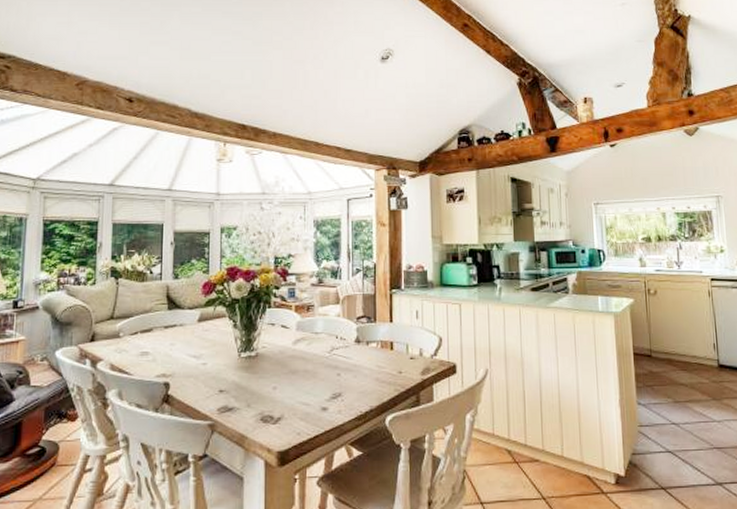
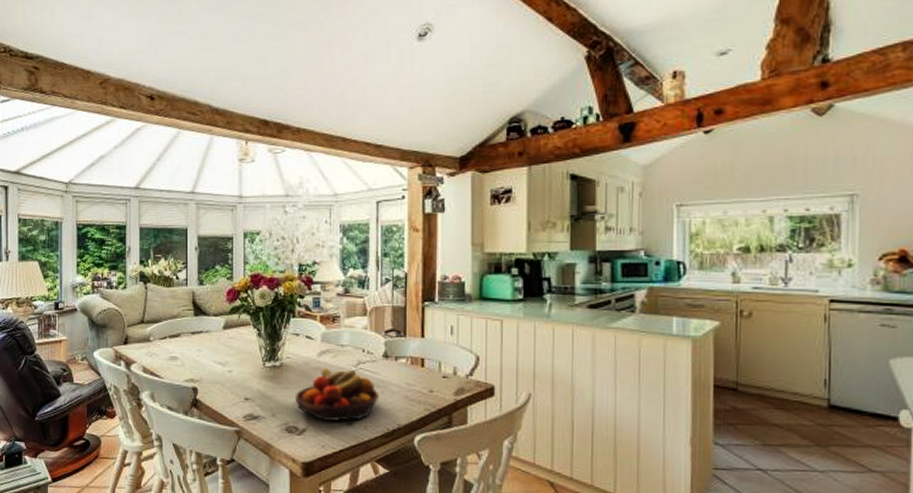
fruit bowl: none [270,355,353,407] -> present [294,368,380,421]

